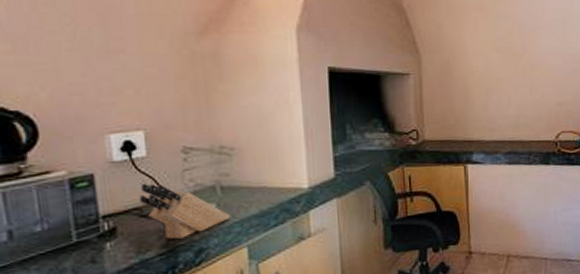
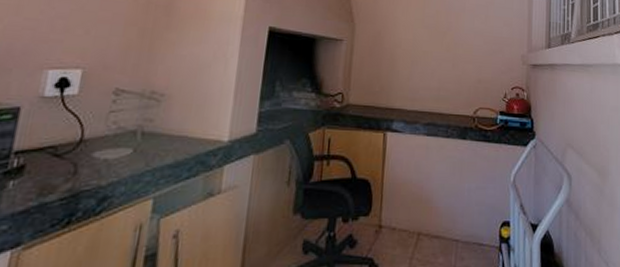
knife block: present [139,182,231,239] -> none [57,120,145,183]

